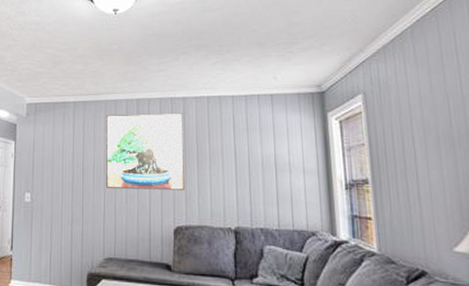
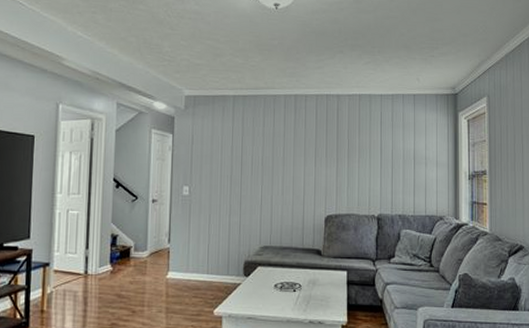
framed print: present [106,113,185,190] -> none [264,109,337,182]

